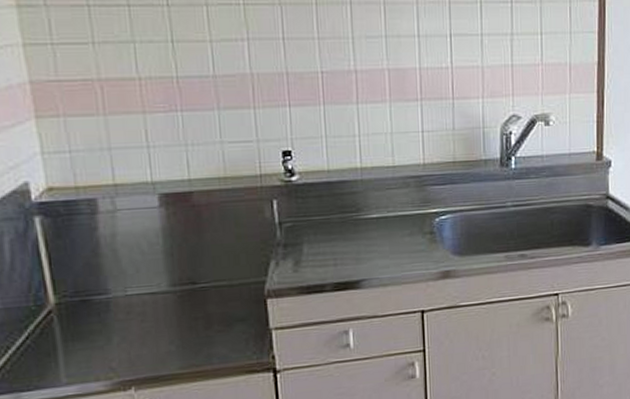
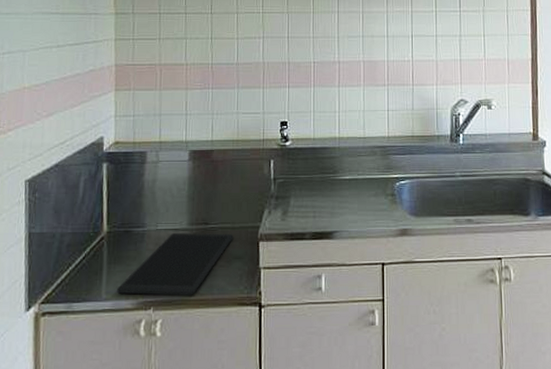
cutting board: none [81,293,232,376] -> present [117,232,233,296]

